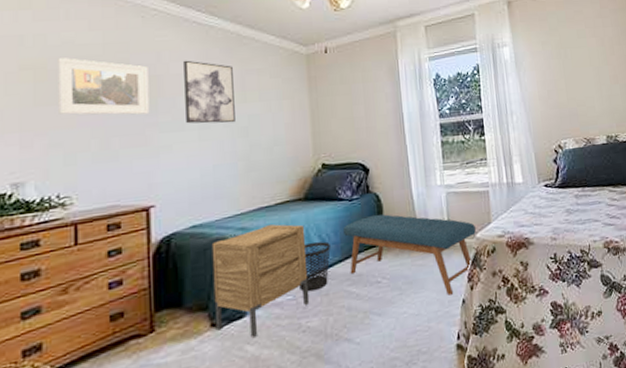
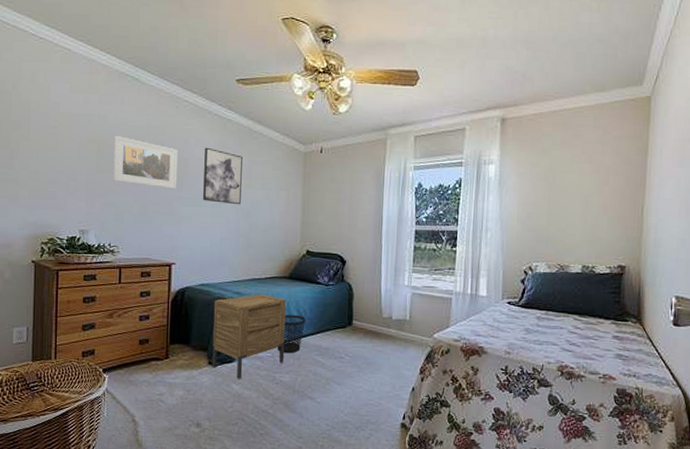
bench: present [343,214,476,296] -> none [318,301,434,382]

